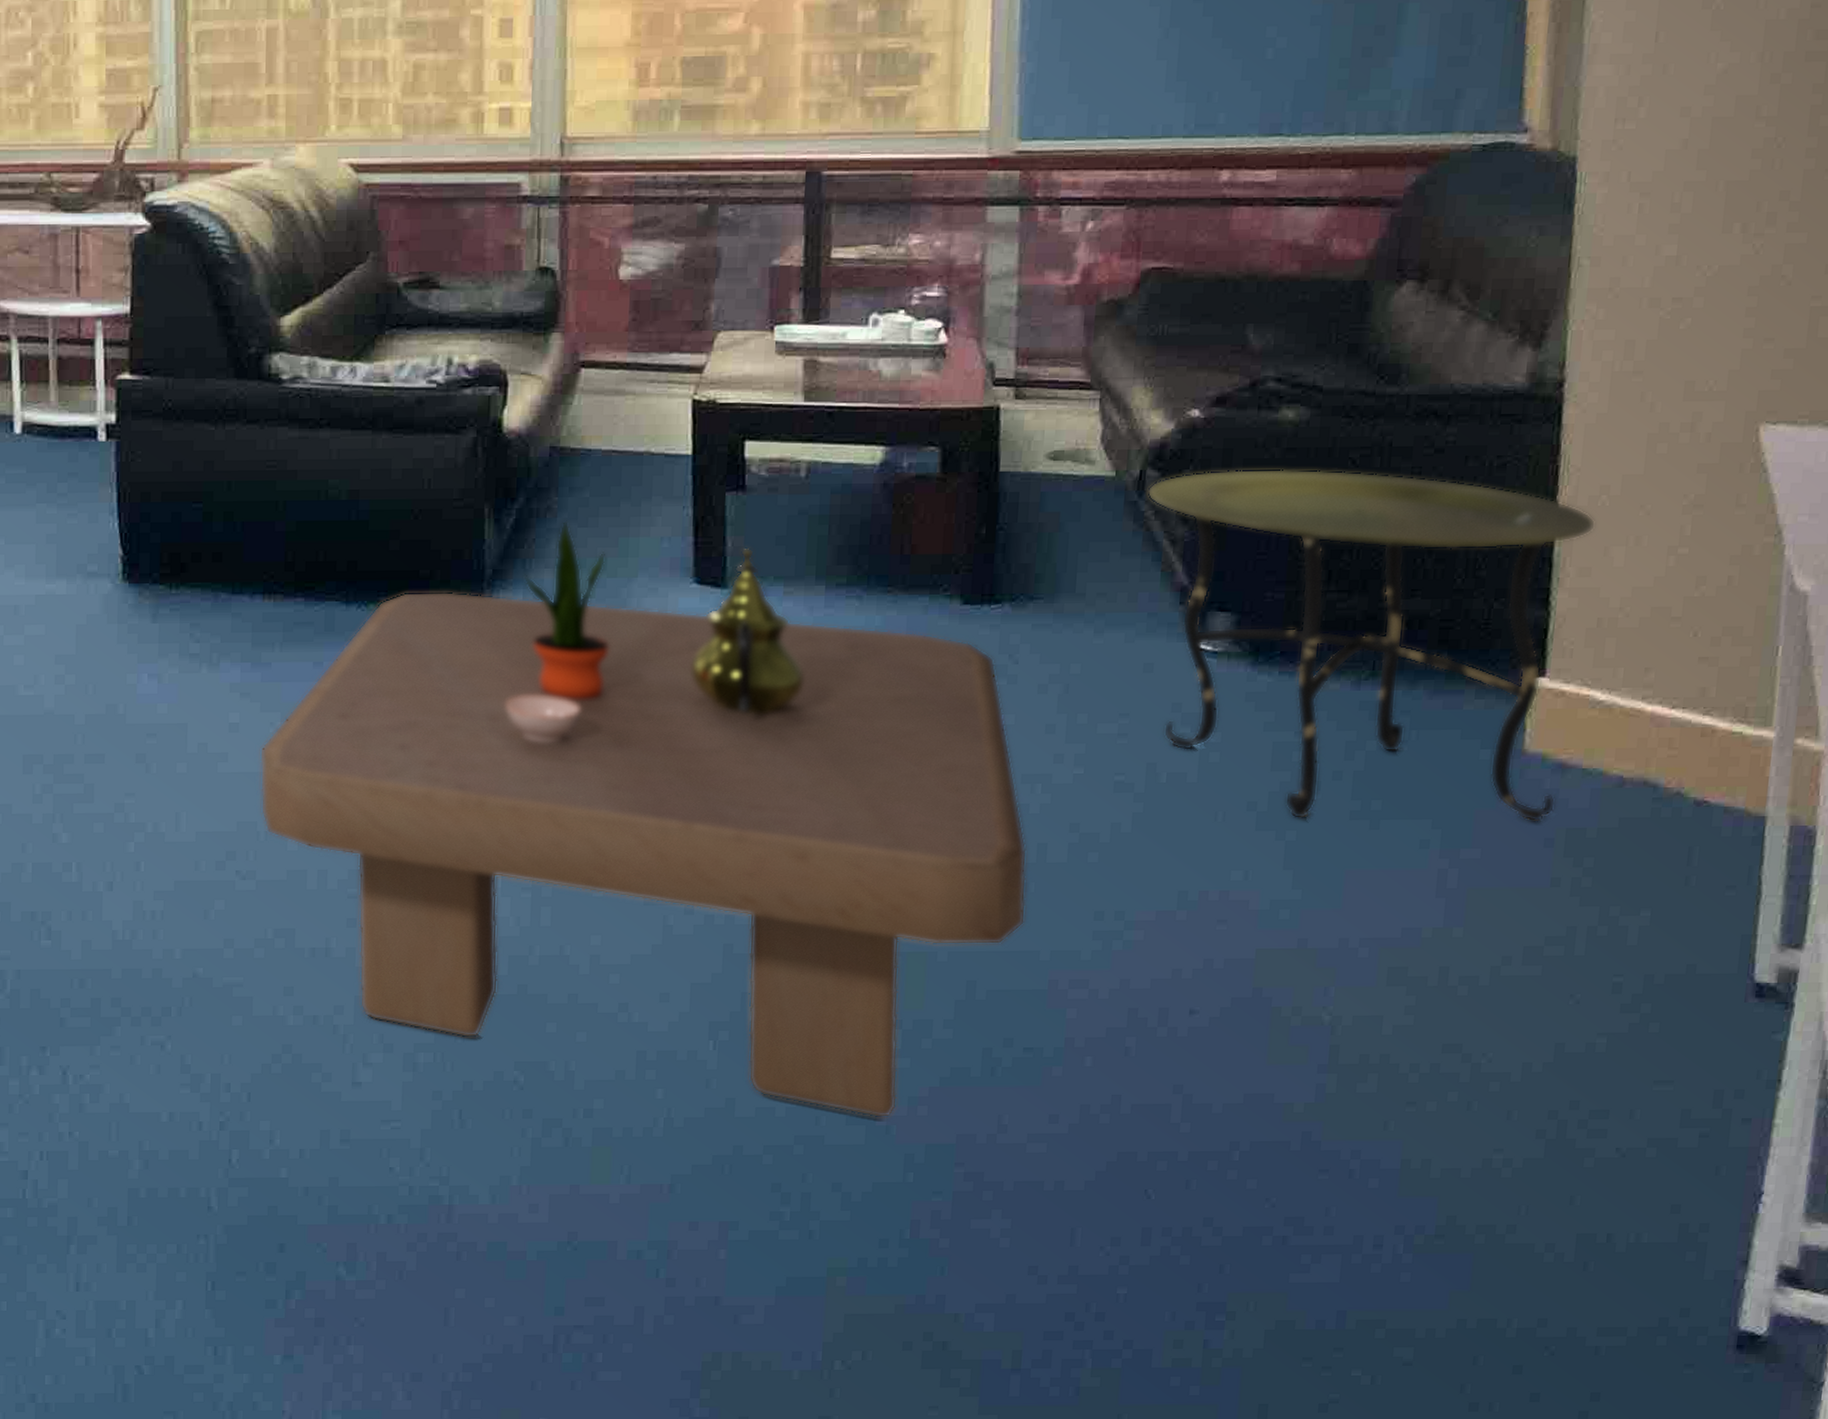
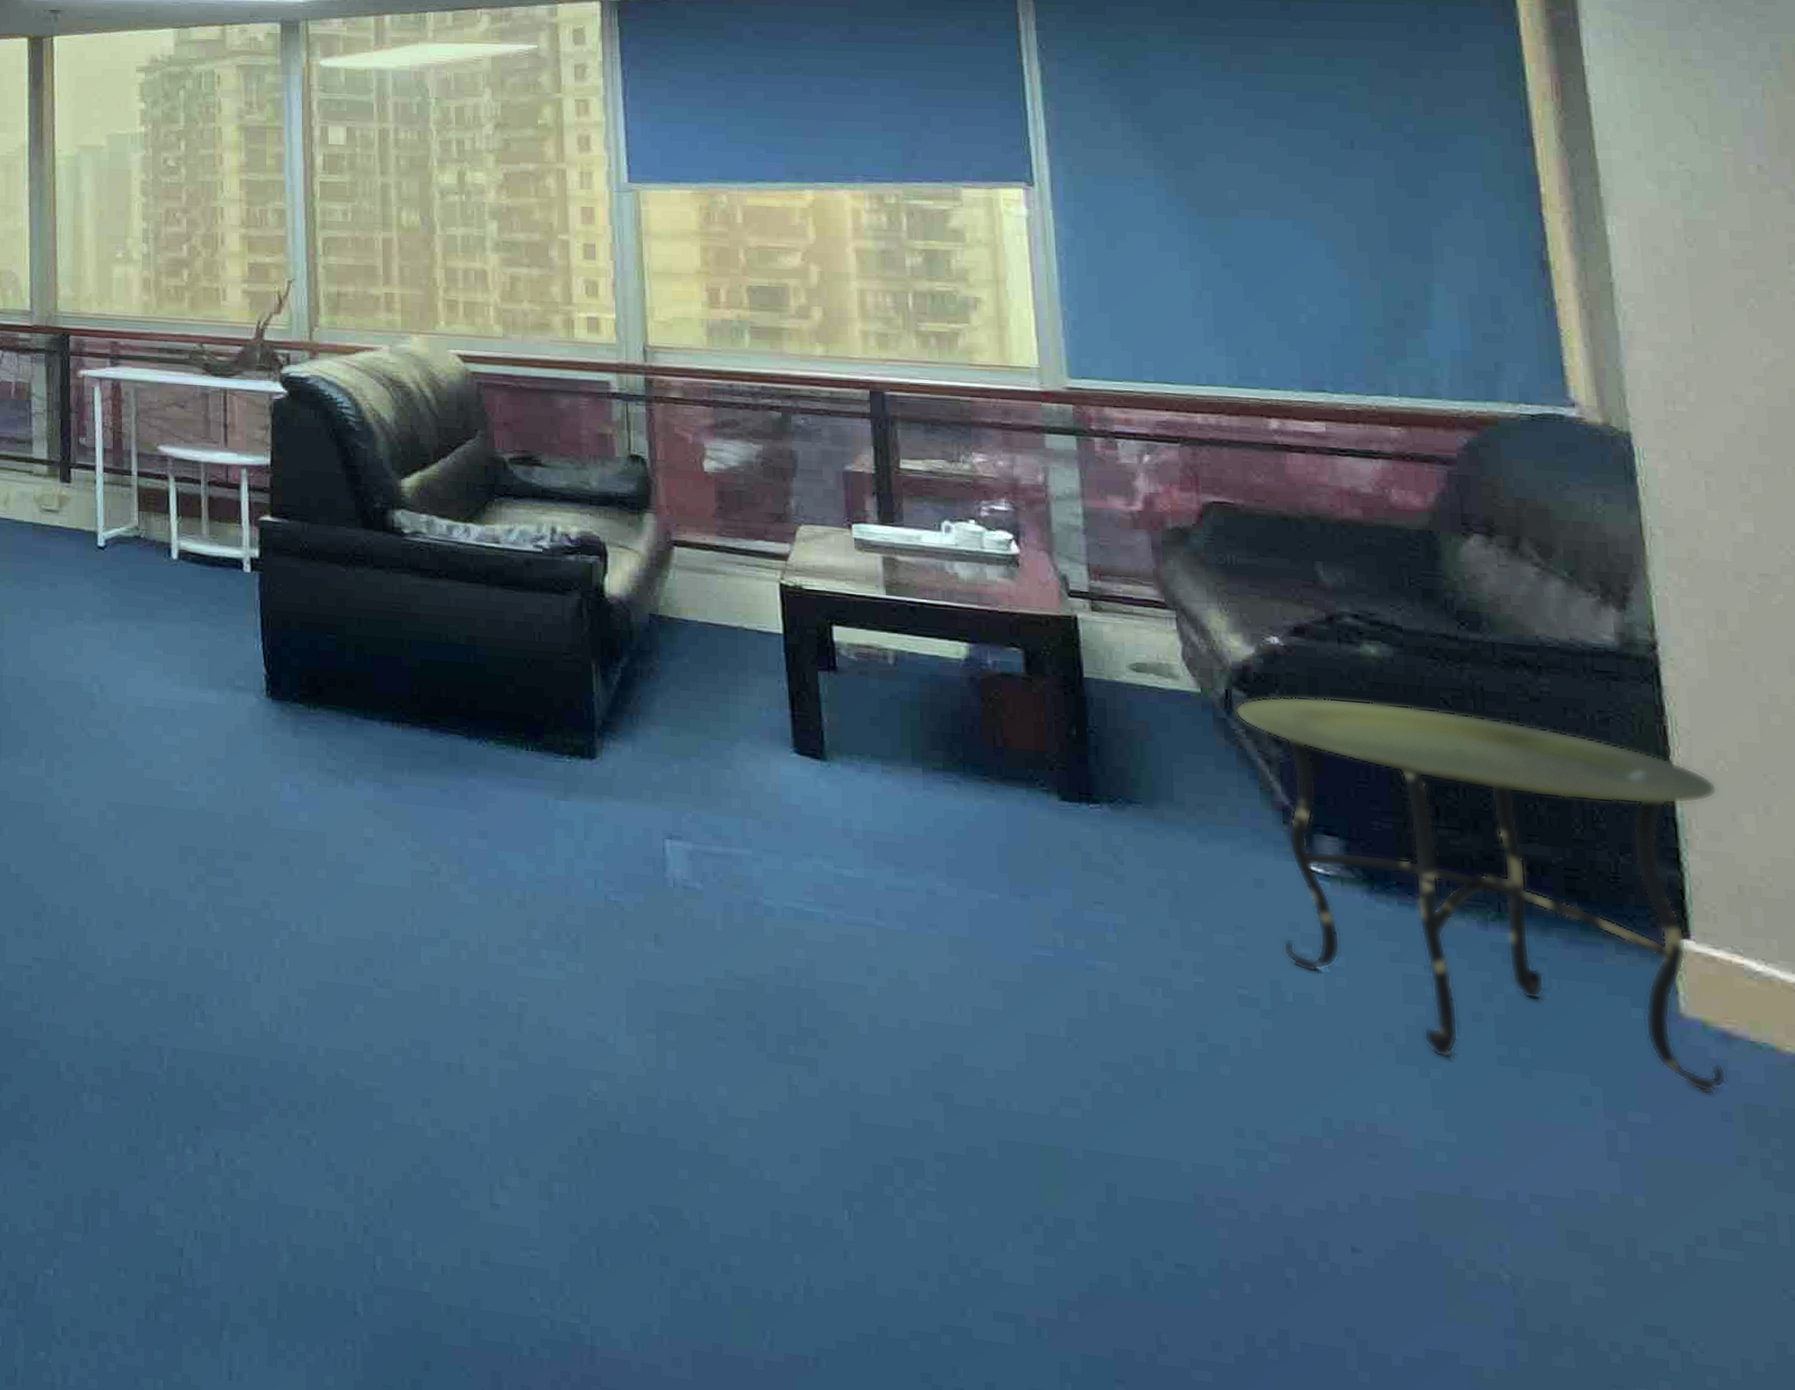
coffee table: present [259,591,1028,1118] -> none [392,733,1162,1319]
teacup: present [505,696,580,742] -> none [621,842,693,890]
potted plant: present [523,521,609,700] -> none [631,683,716,853]
teapot: present [691,547,804,713] -> none [797,724,910,886]

